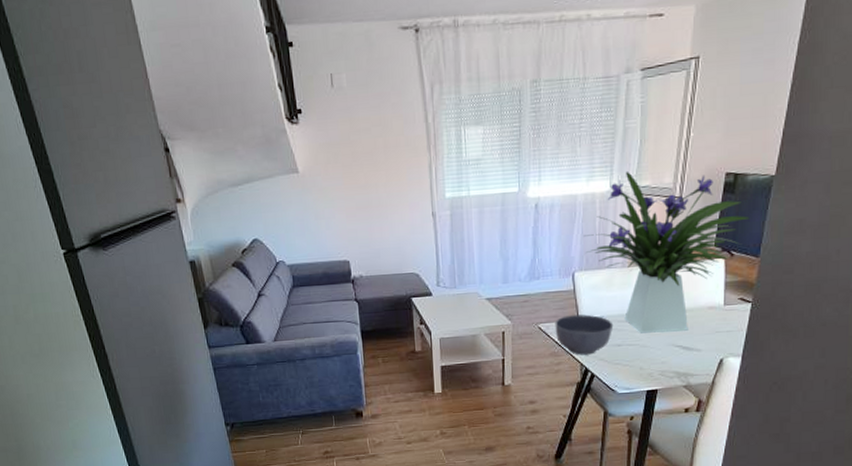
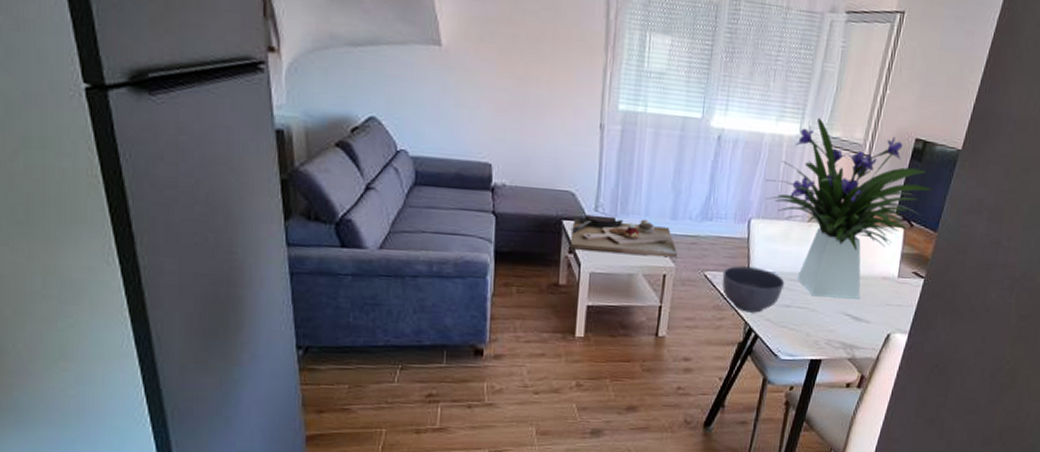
decorative tray: none [420,286,512,321] -> present [569,214,677,258]

